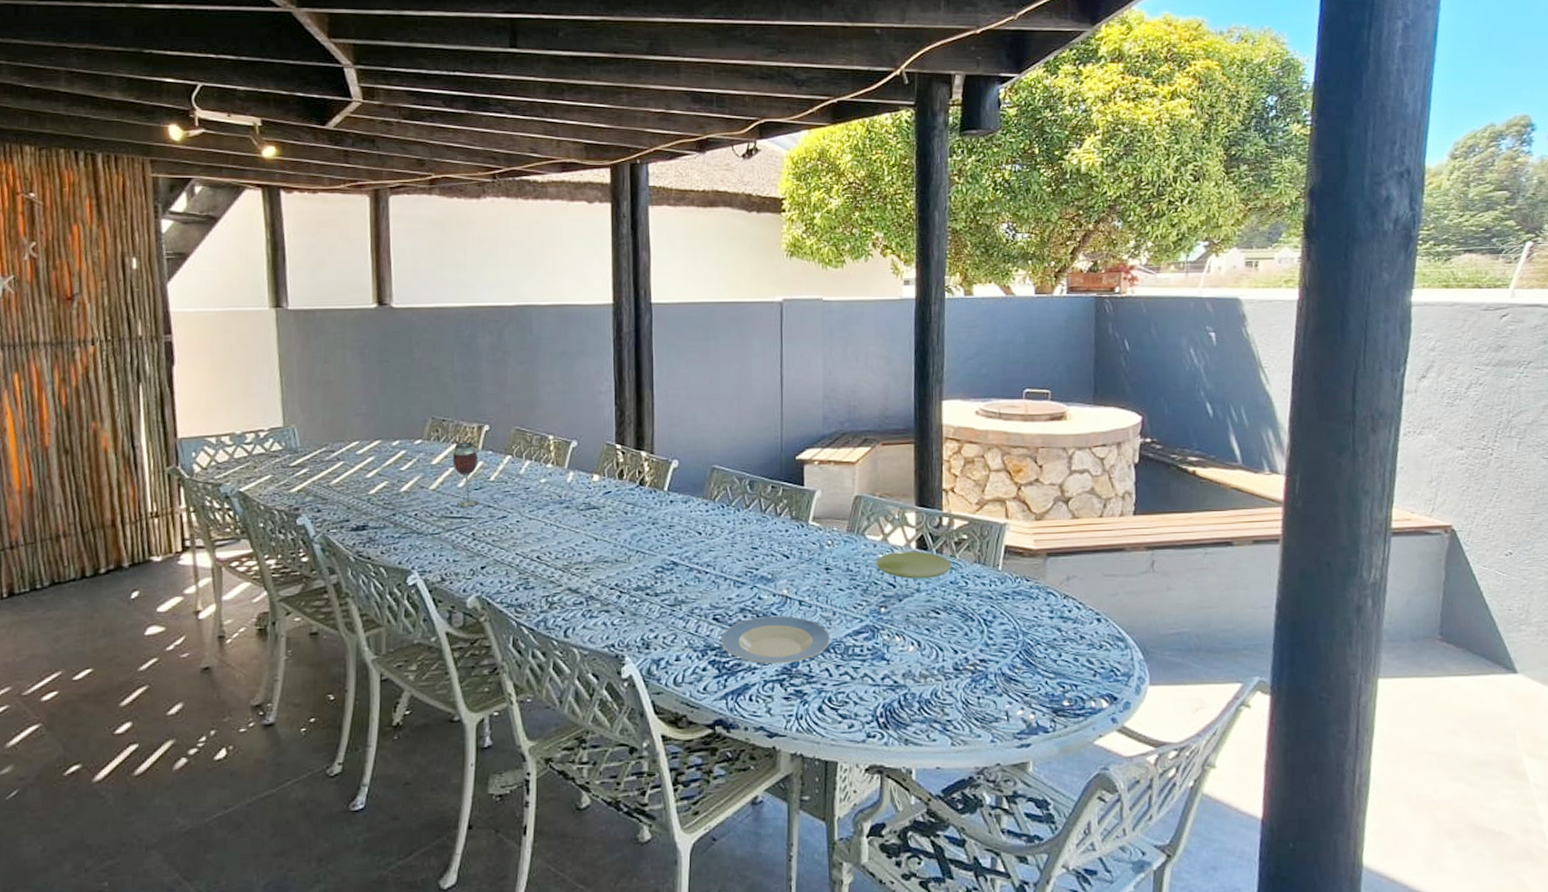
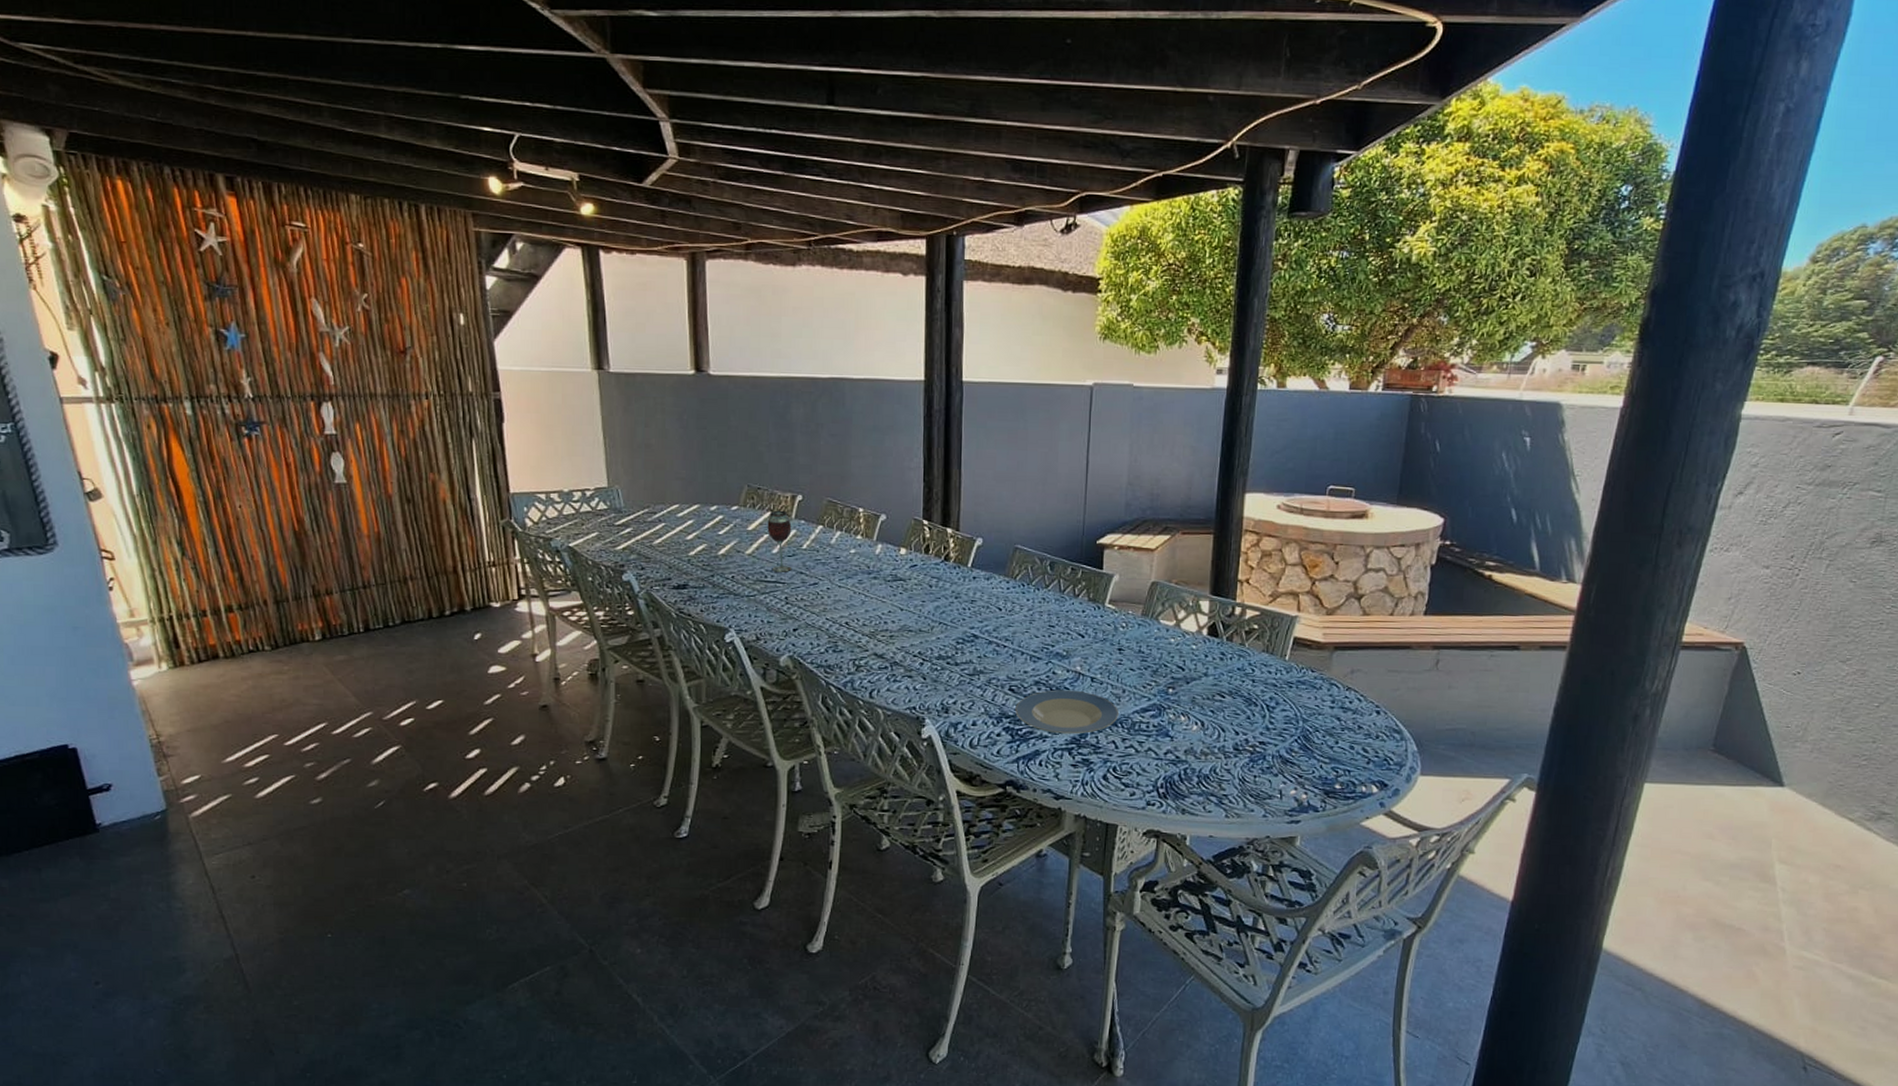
plate: present [876,550,952,579] -> none [1167,636,1241,664]

